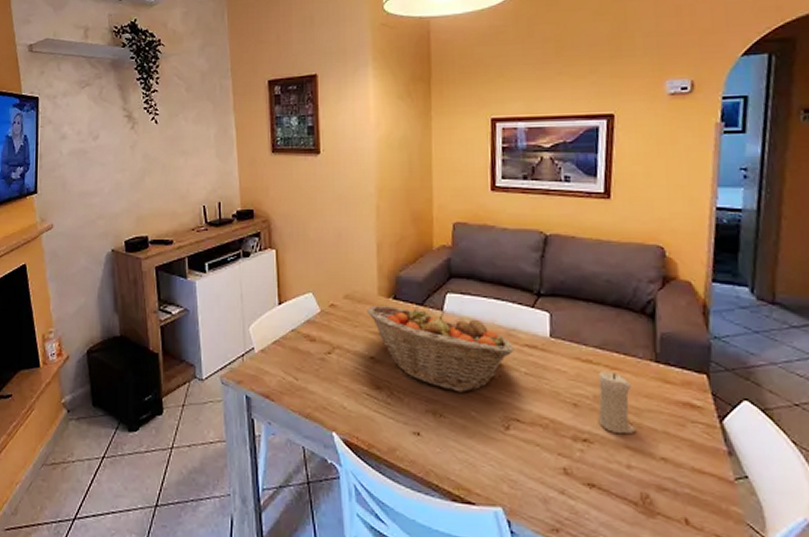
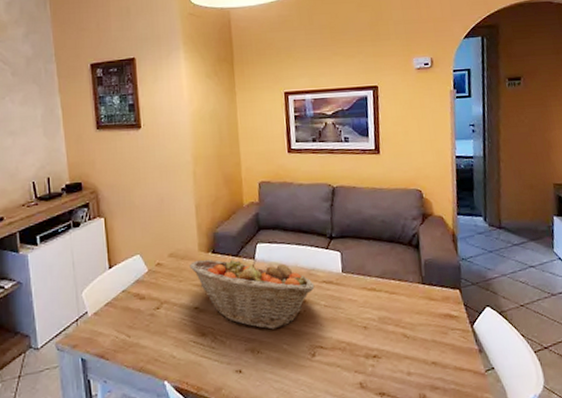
candle: present [598,372,636,435] -> none [381,296,413,348]

